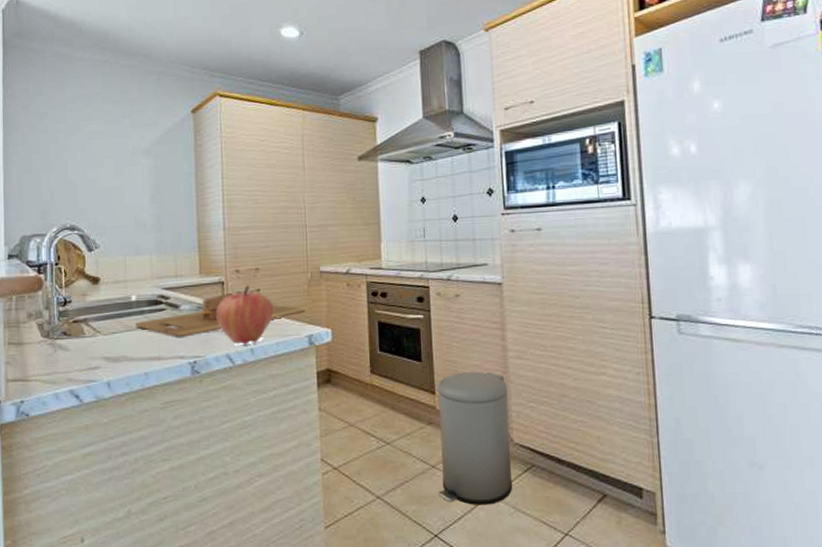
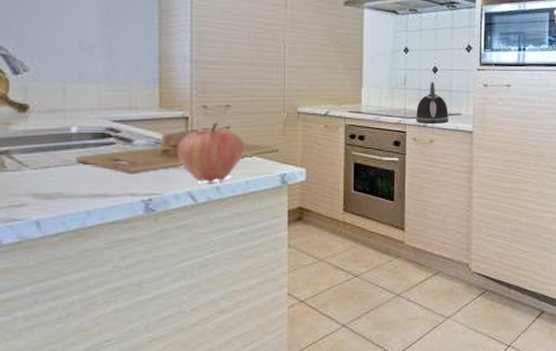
kettle: none [437,230,475,277] -> present [415,81,450,124]
pedal bin: present [437,371,513,505] -> none [400,210,470,327]

